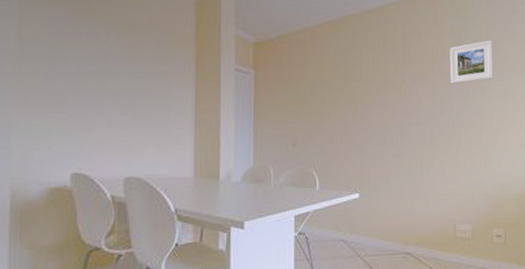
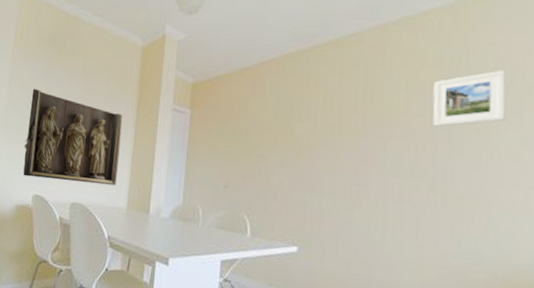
wall relief: none [51,43,180,154] -> present [23,89,123,186]

